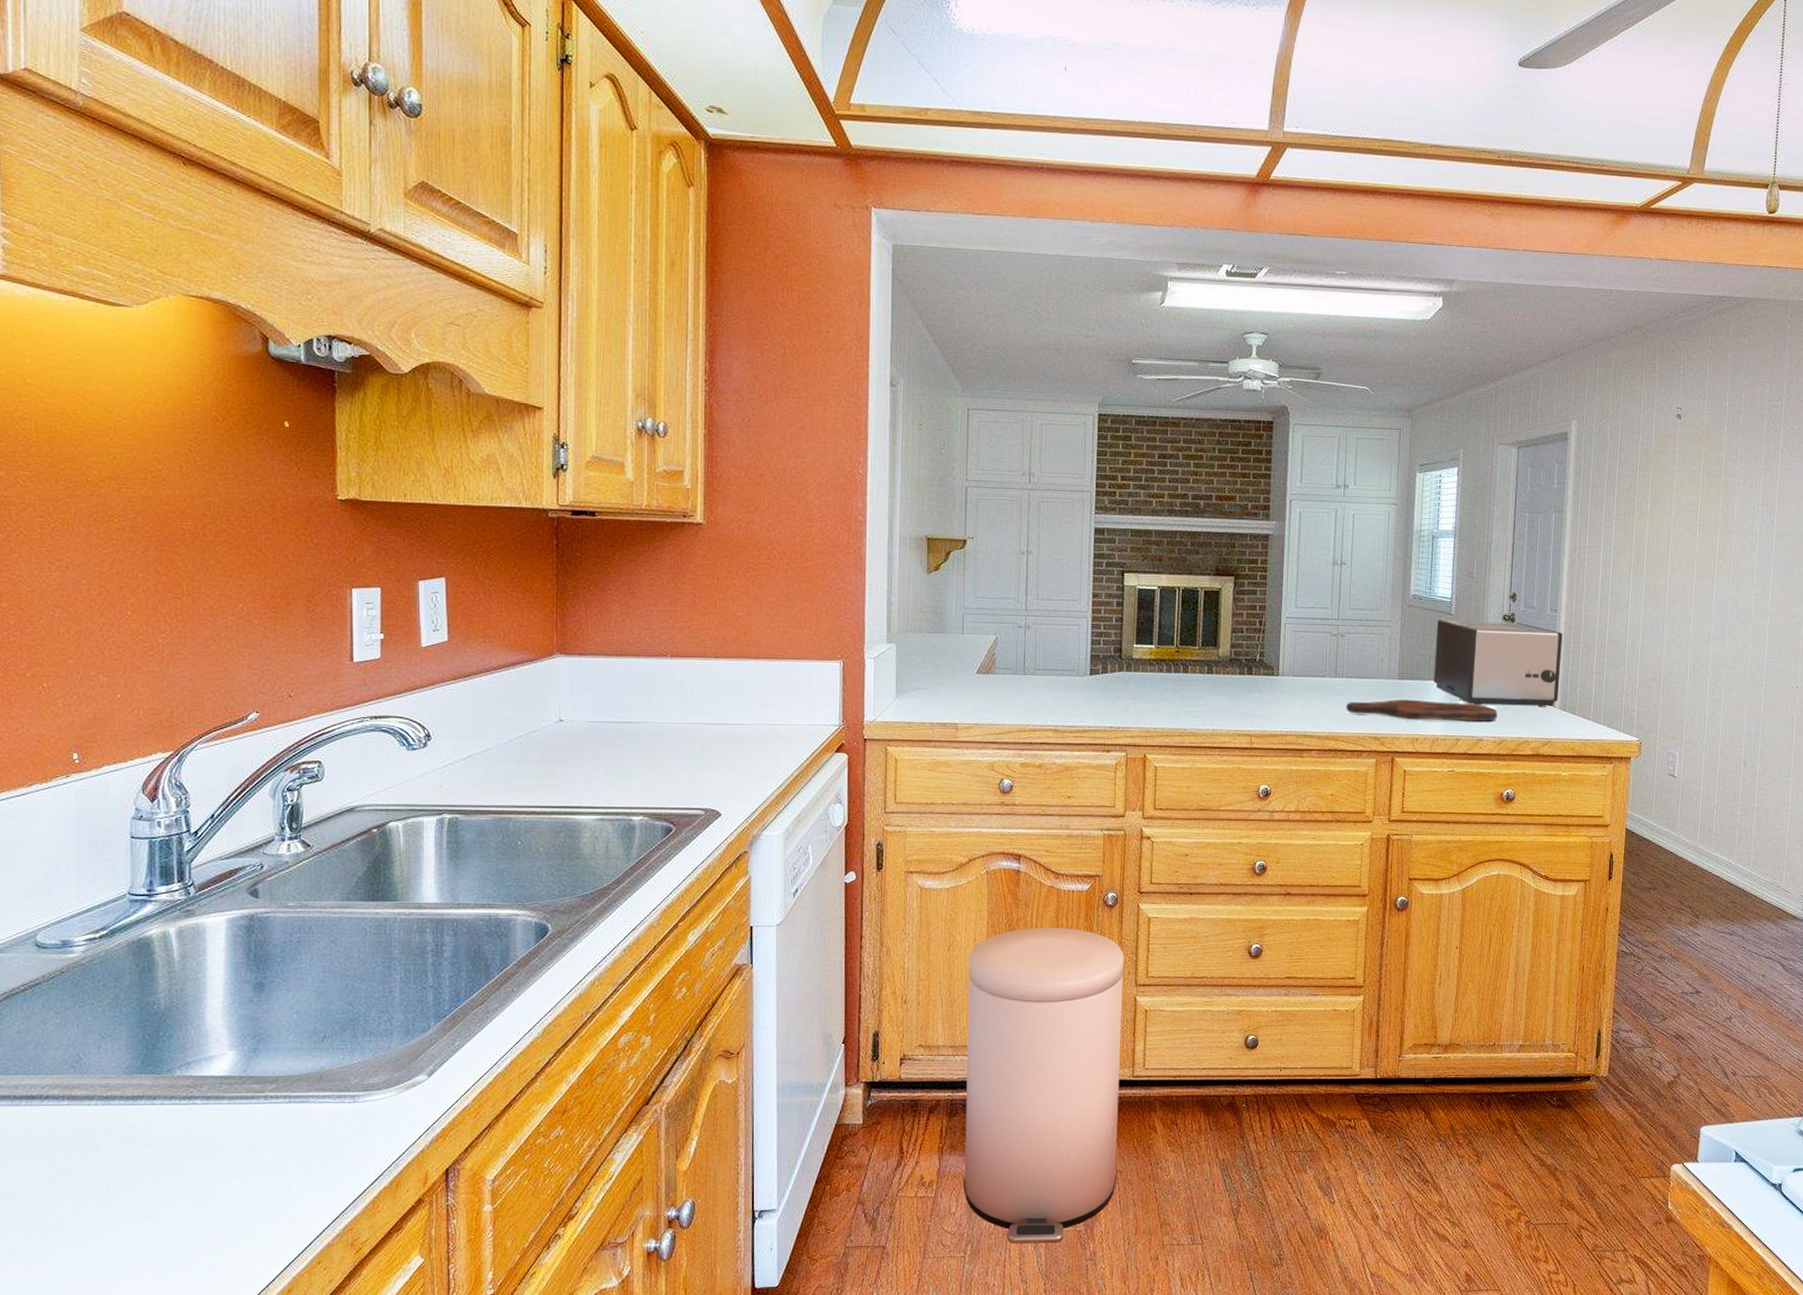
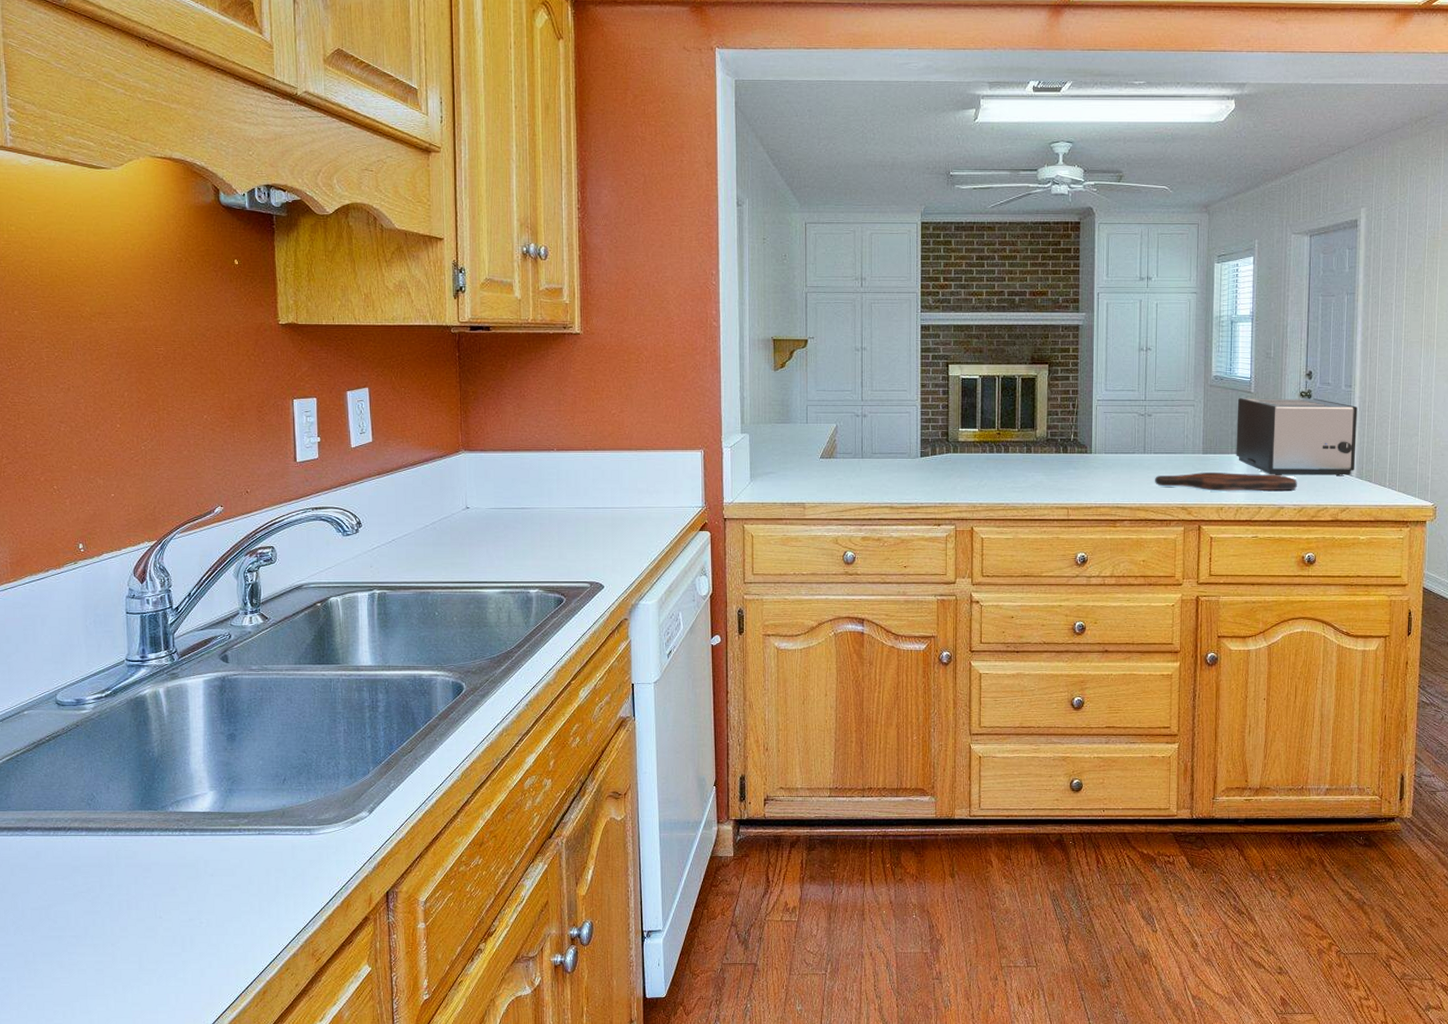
pedal bin: present [963,927,1125,1243] -> none [821,682,959,963]

